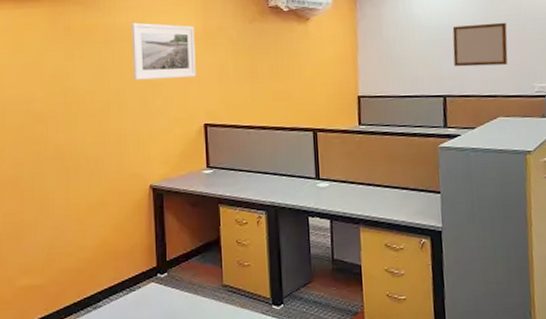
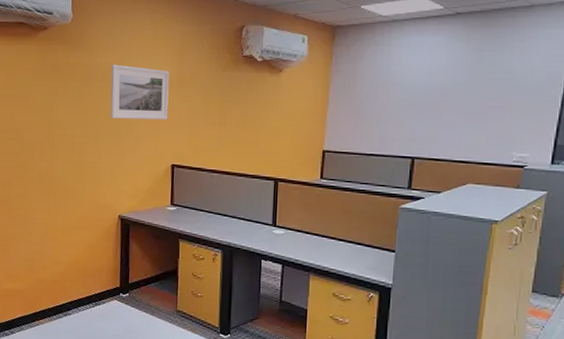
writing board: present [452,22,508,67] -> none [428,86,492,131]

